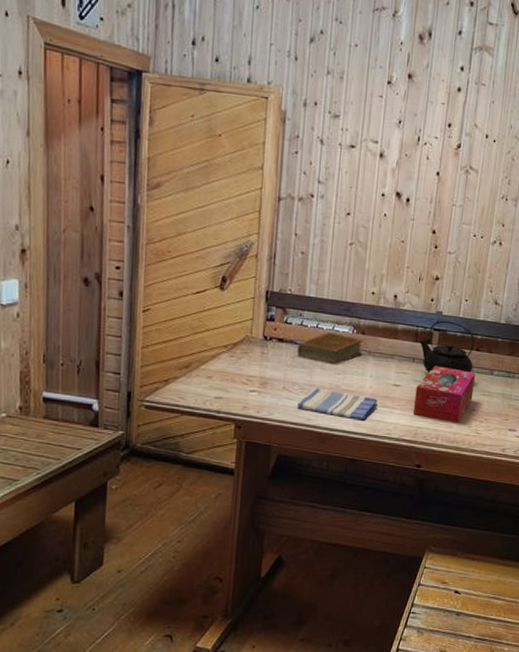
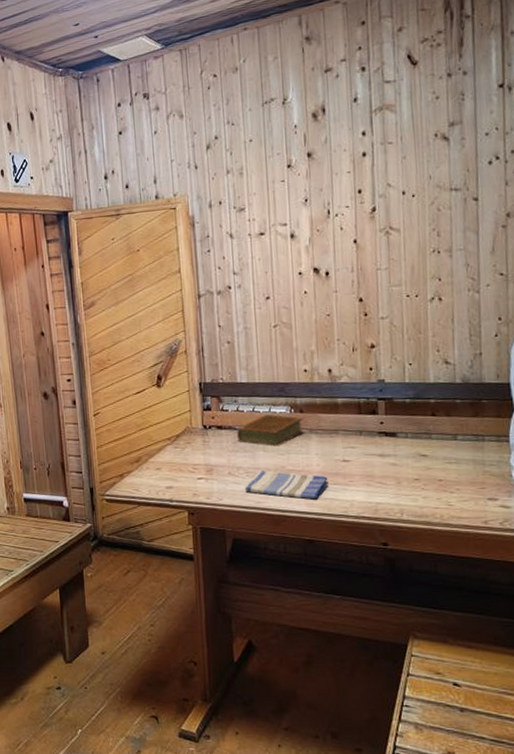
tissue box: present [412,366,476,423] -> none [368,436,437,496]
teapot: present [420,320,475,373] -> none [364,388,431,445]

